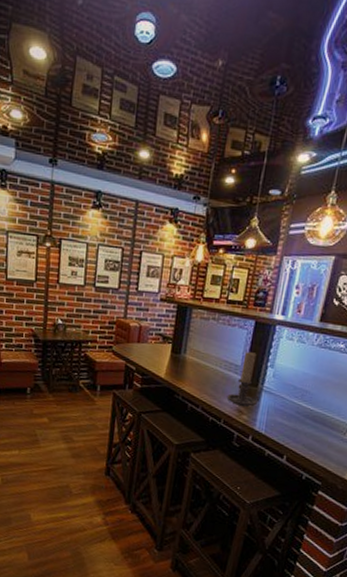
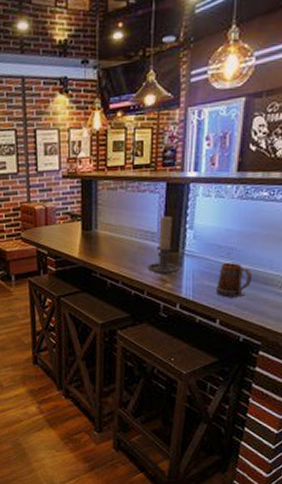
beer mug: none [287,404,322,438] -> present [216,263,253,298]

